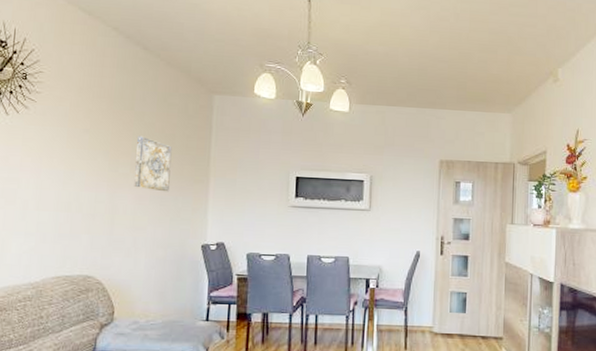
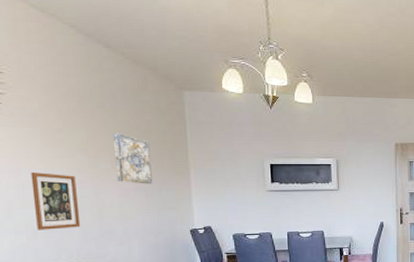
picture frame: none [47,173,93,235] -> present [30,172,81,230]

